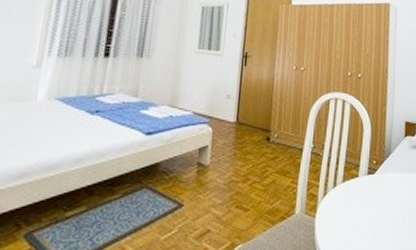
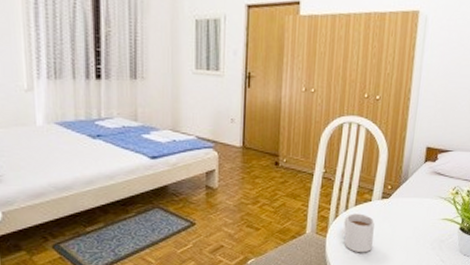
mug: none [332,190,362,235] -> present [344,213,375,253]

